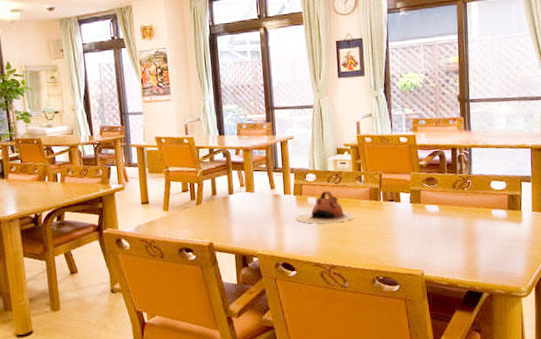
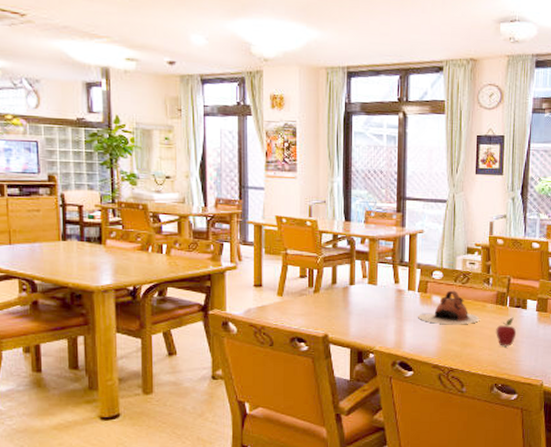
fruit: none [372,211,393,240] -> present [496,317,517,346]

